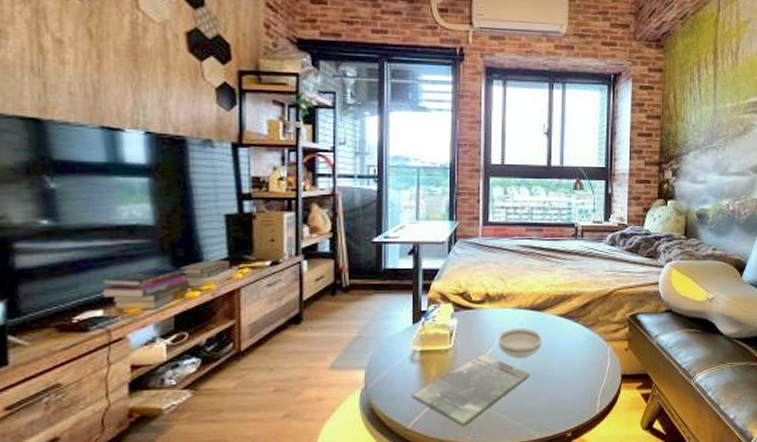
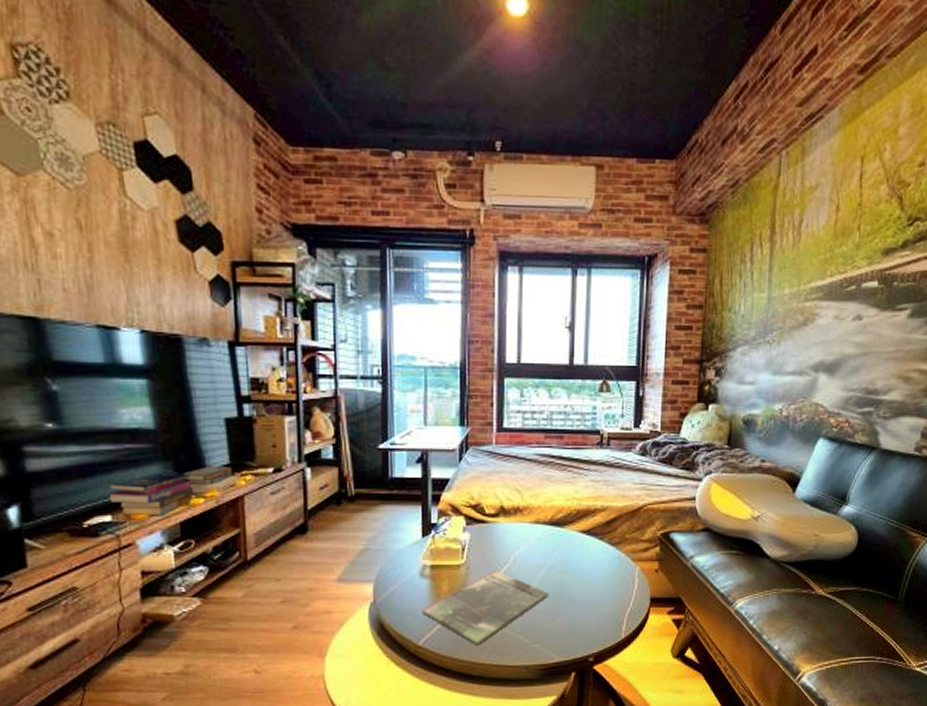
bowl: present [497,327,543,359] -> none [513,544,563,577]

